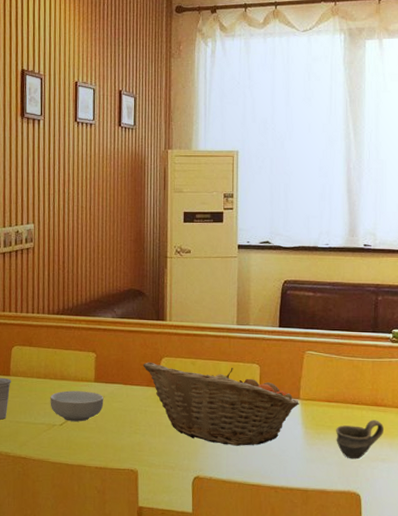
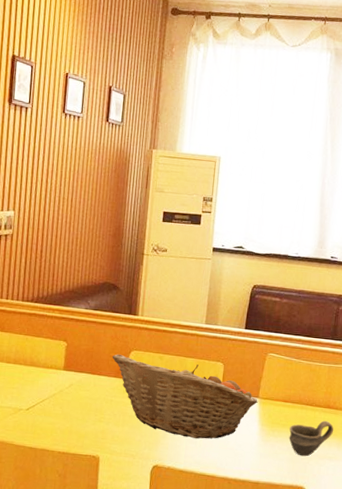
cereal bowl: present [50,390,104,422] -> none [18,377,72,408]

